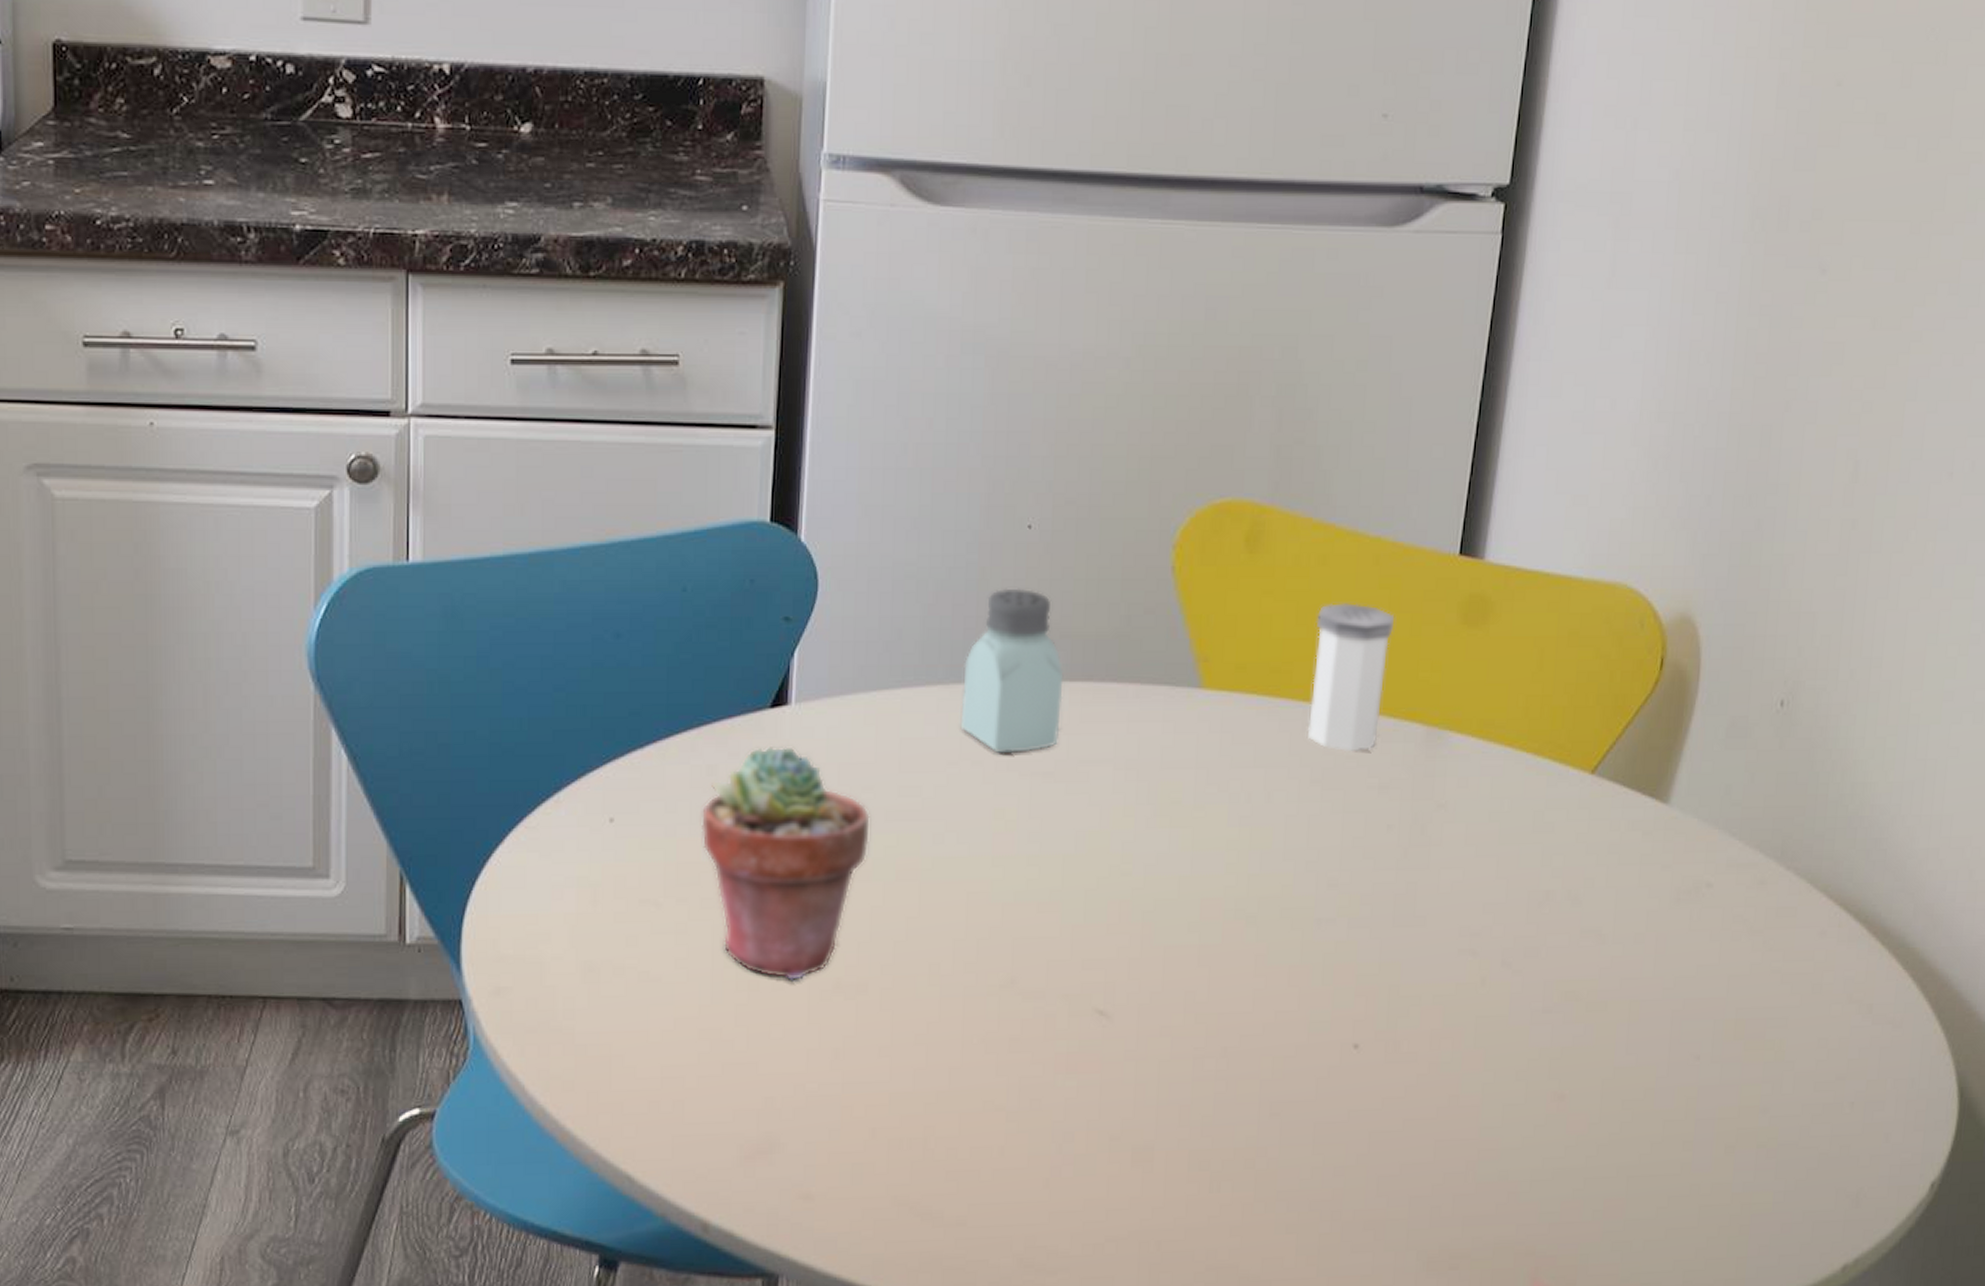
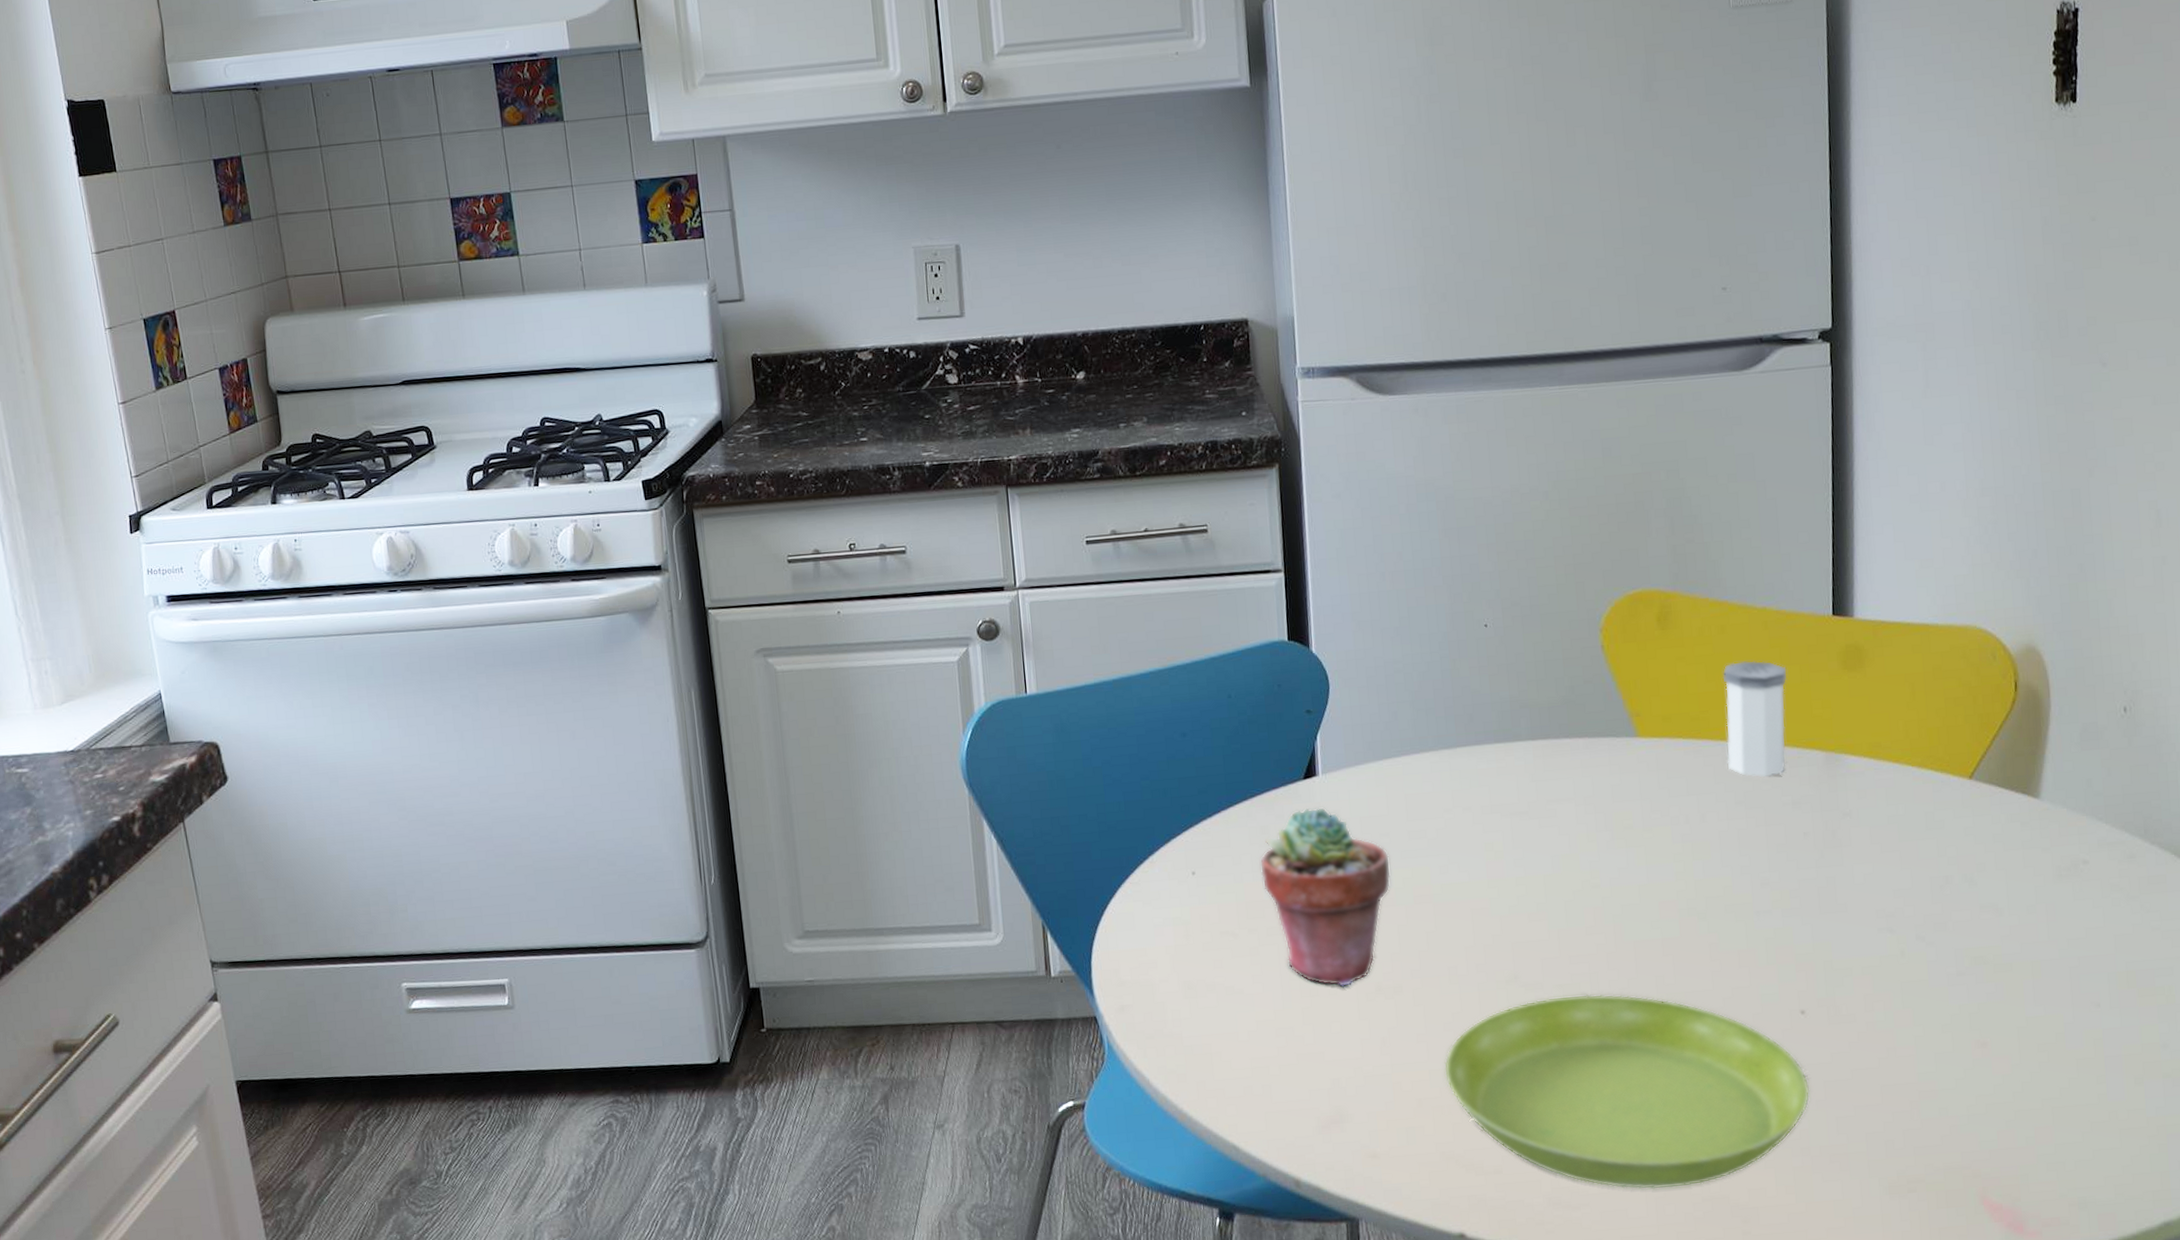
saucer: none [908,1008,1352,1254] -> present [1443,994,1811,1190]
saltshaker: present [960,588,1064,754] -> none [1447,672,1529,801]

